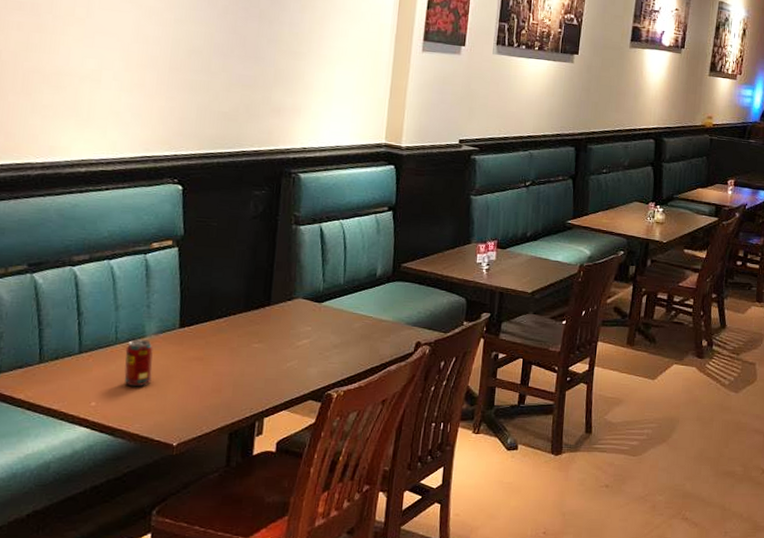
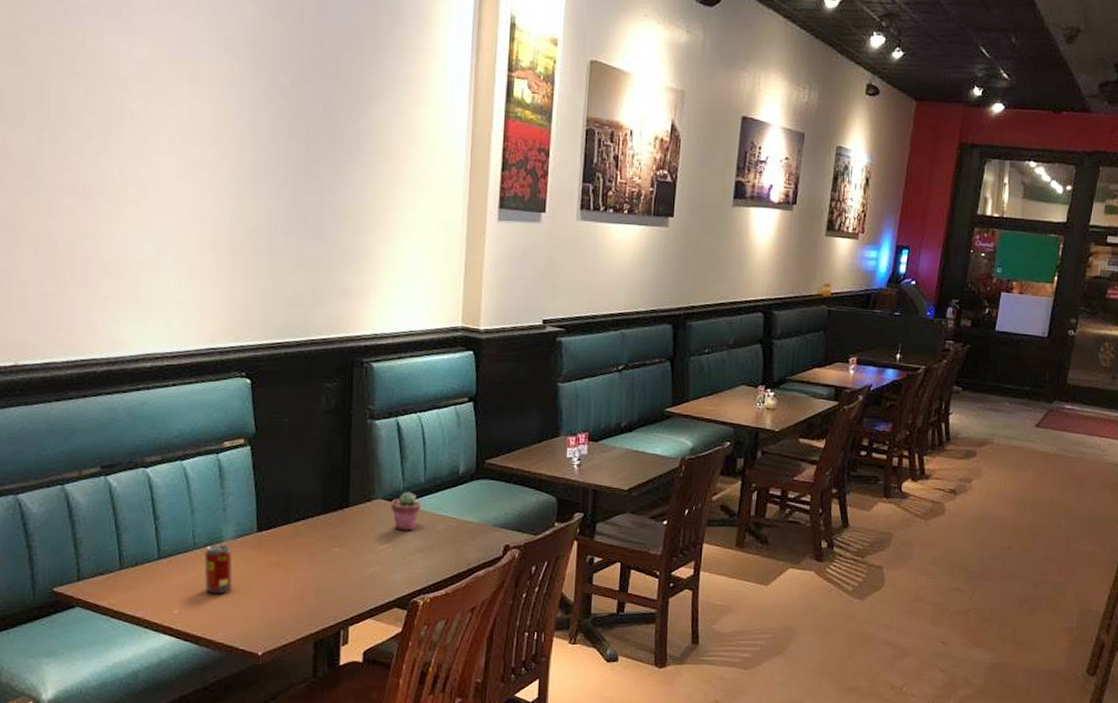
potted succulent: none [310,292,339,328] -> present [391,492,420,531]

